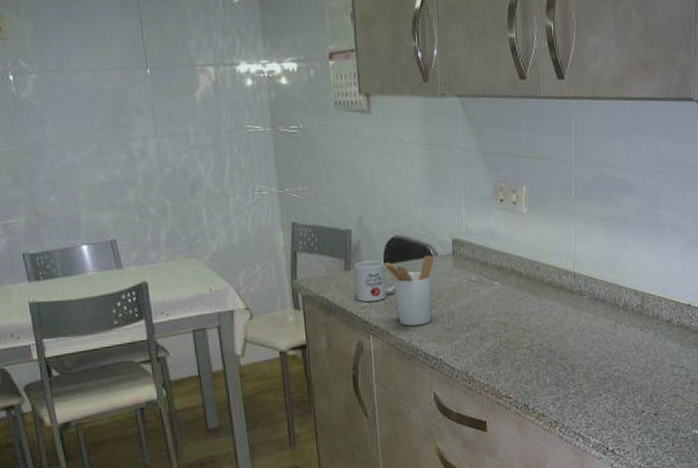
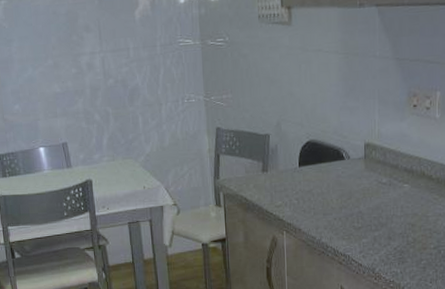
mug: present [354,260,396,302] -> none [271,163,309,201]
utensil holder: present [384,255,434,327] -> none [299,158,346,225]

